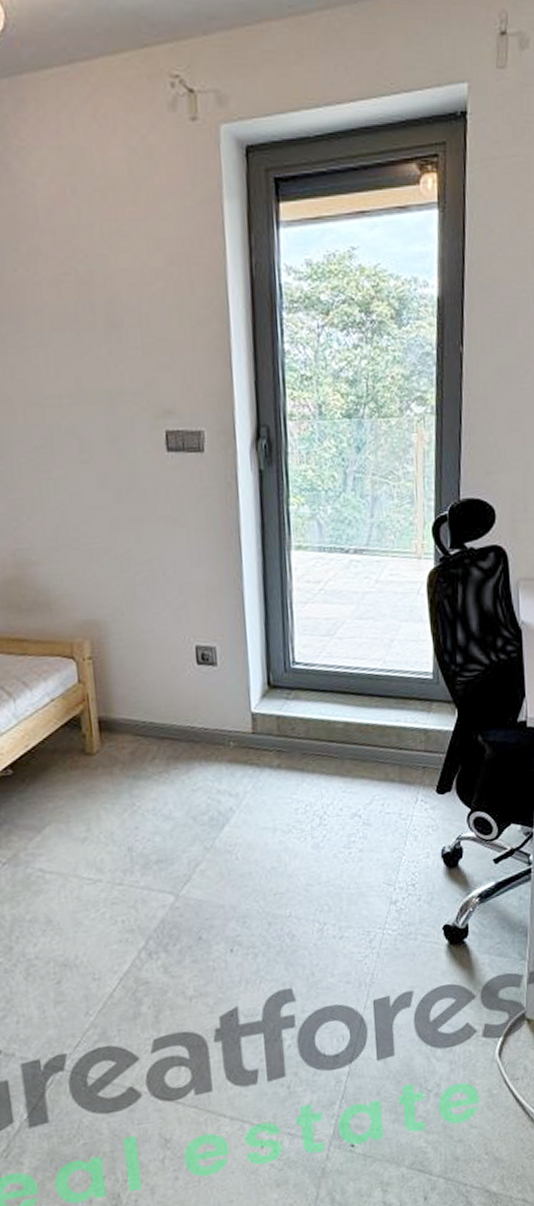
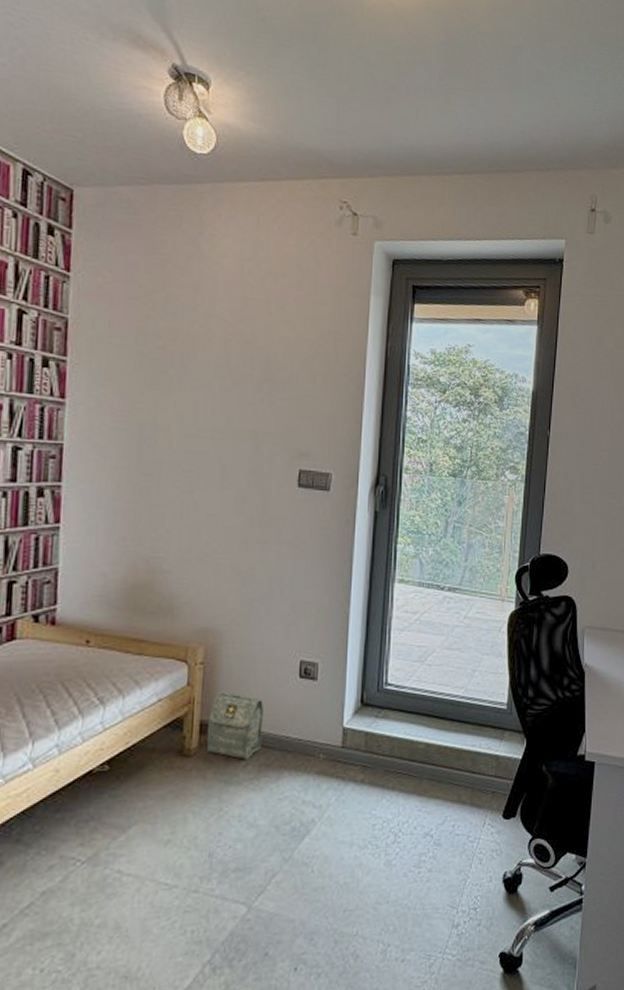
bag: none [106,684,166,754] -> present [206,690,263,760]

